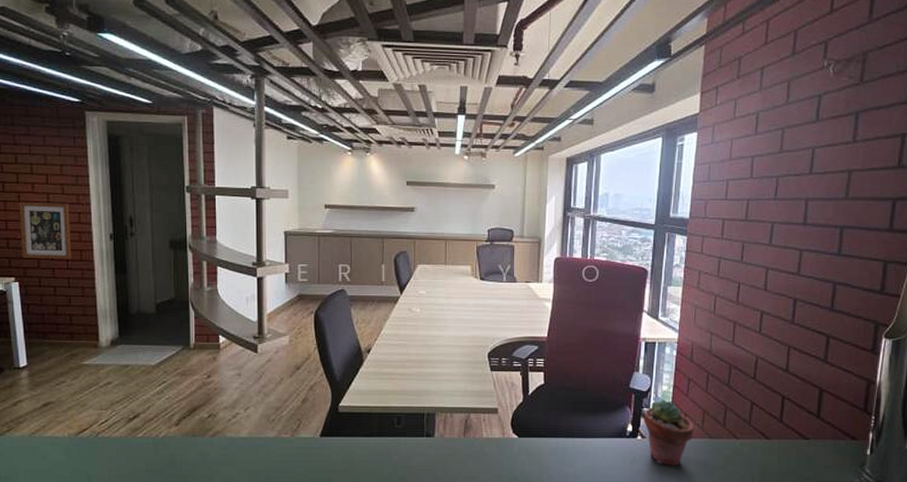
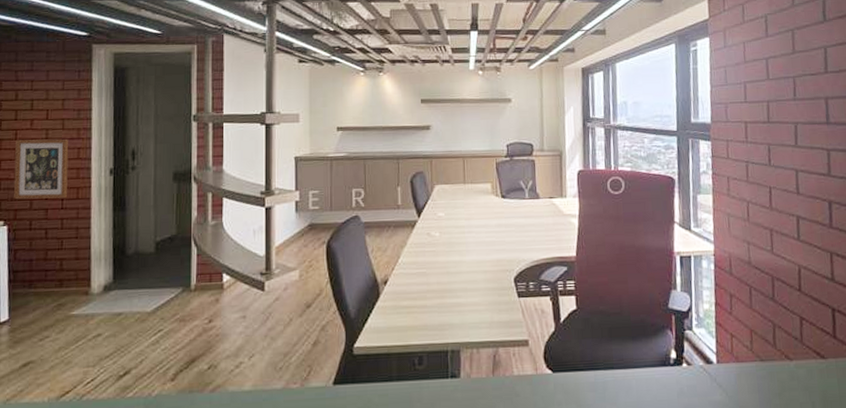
potted succulent: present [643,399,694,467] -> none [686,319,743,397]

